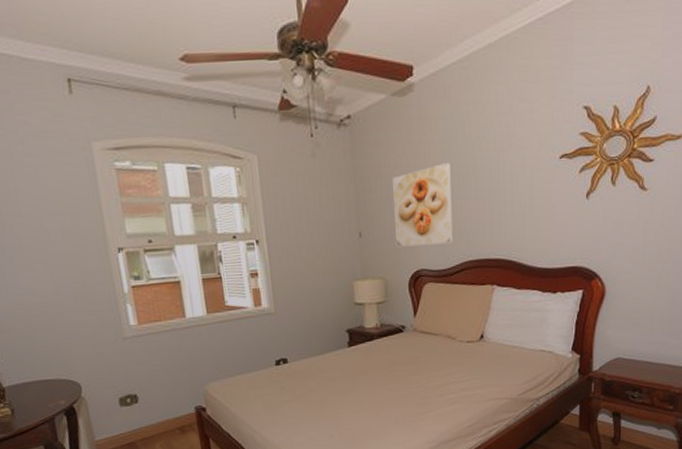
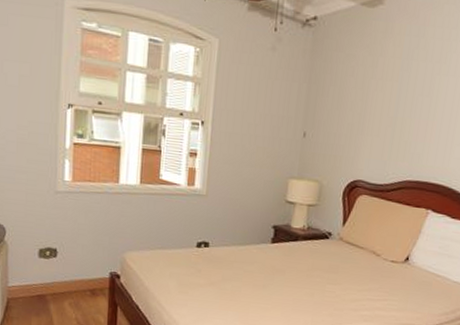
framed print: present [393,163,453,247] -> none [338,79,407,160]

